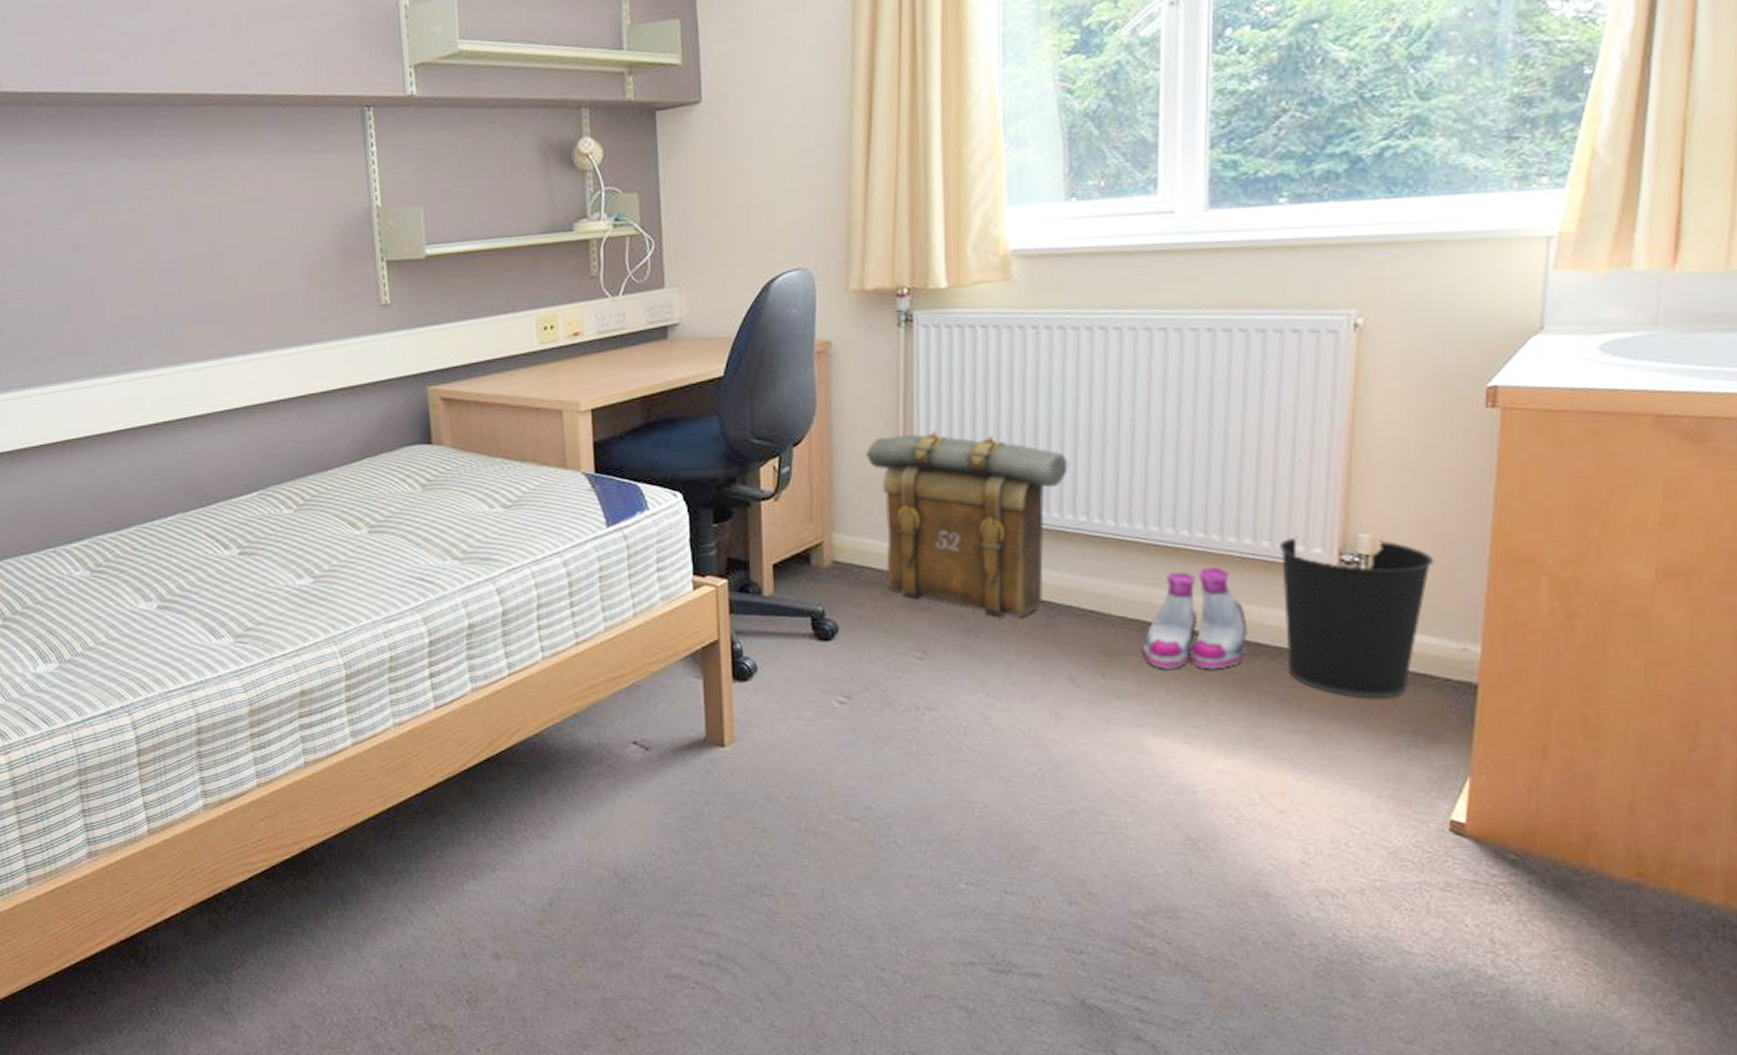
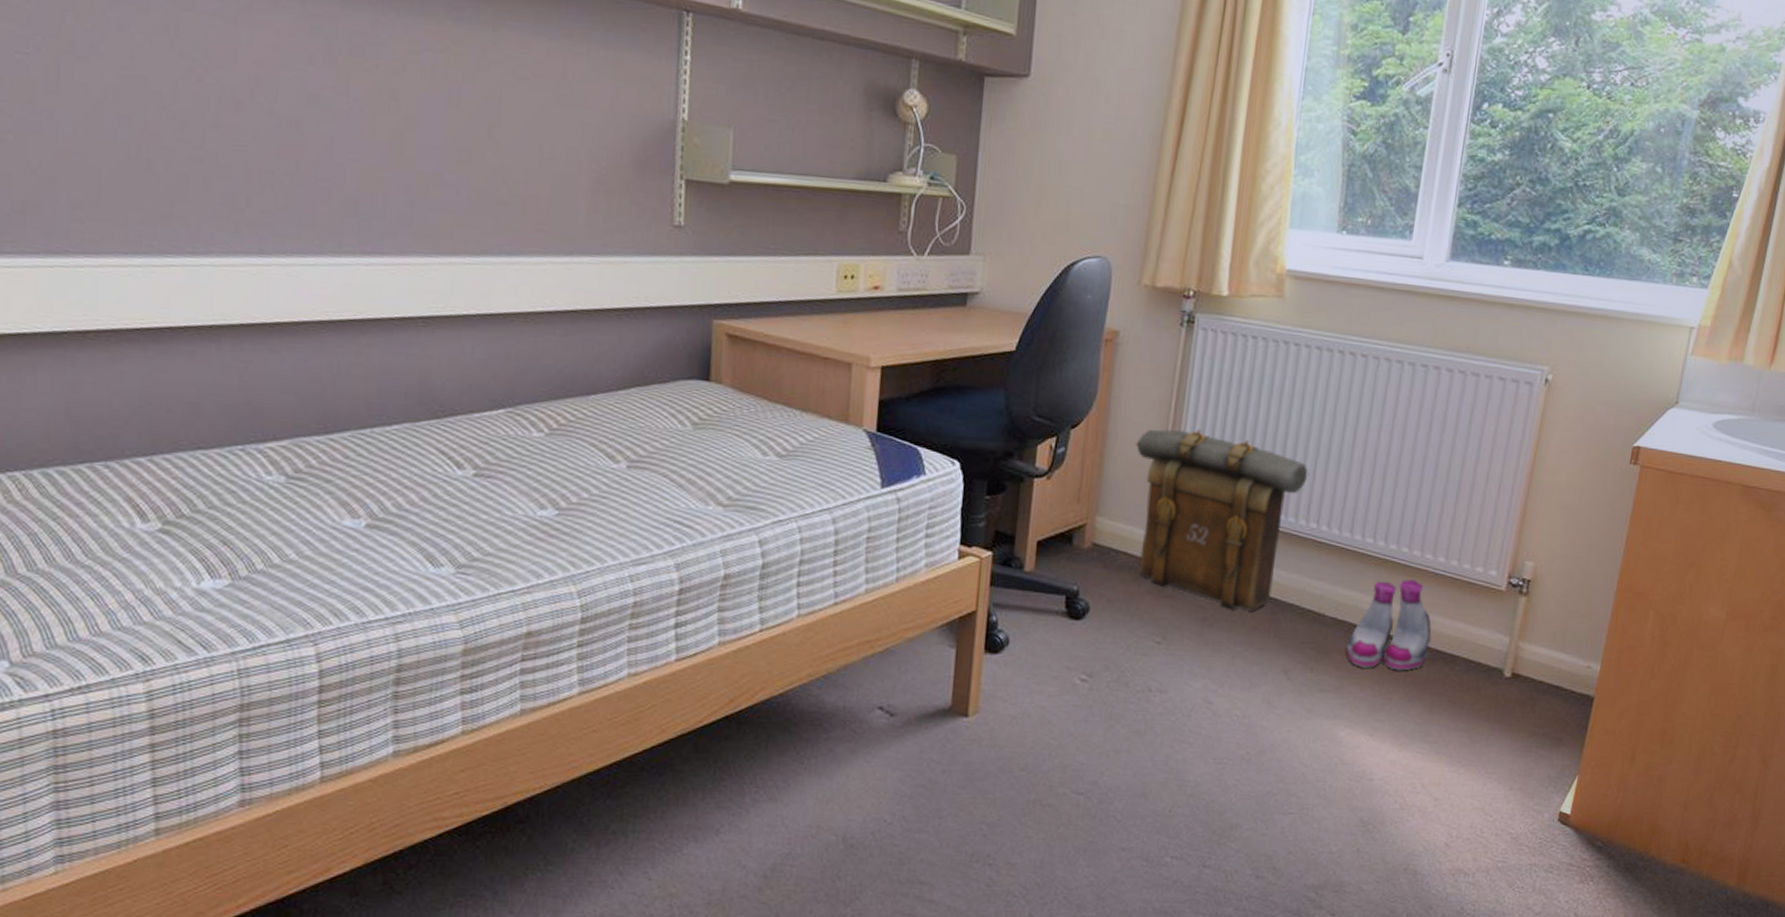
wastebasket: present [1278,536,1435,699] -> none [1457,559,1577,705]

